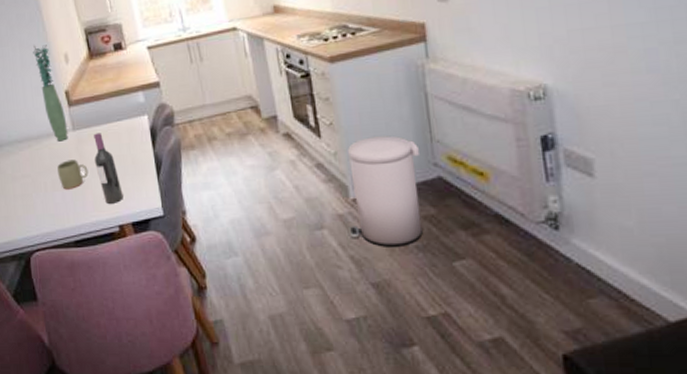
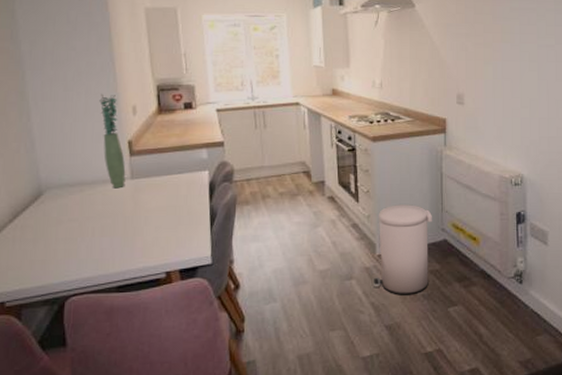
mug: present [57,159,89,190] -> none [109,207,142,236]
wine bottle: present [94,133,123,204] -> none [150,183,174,251]

